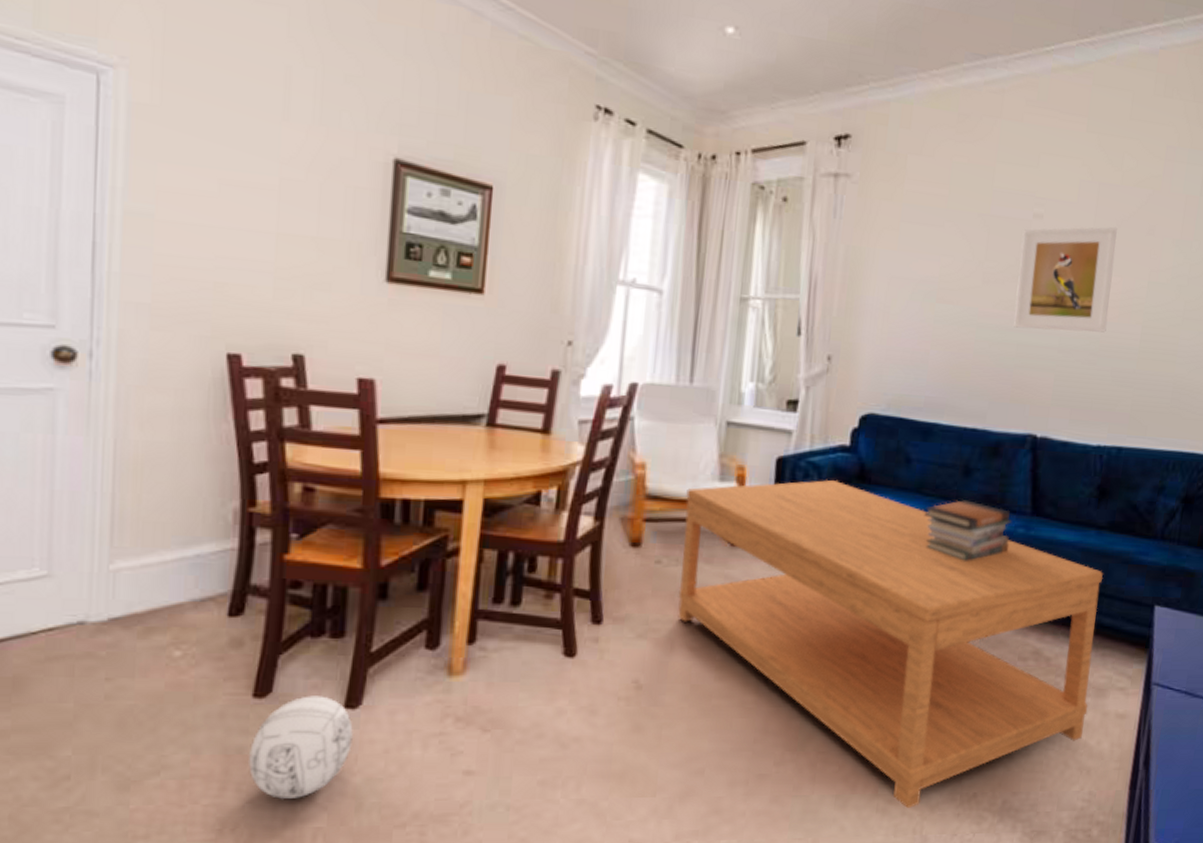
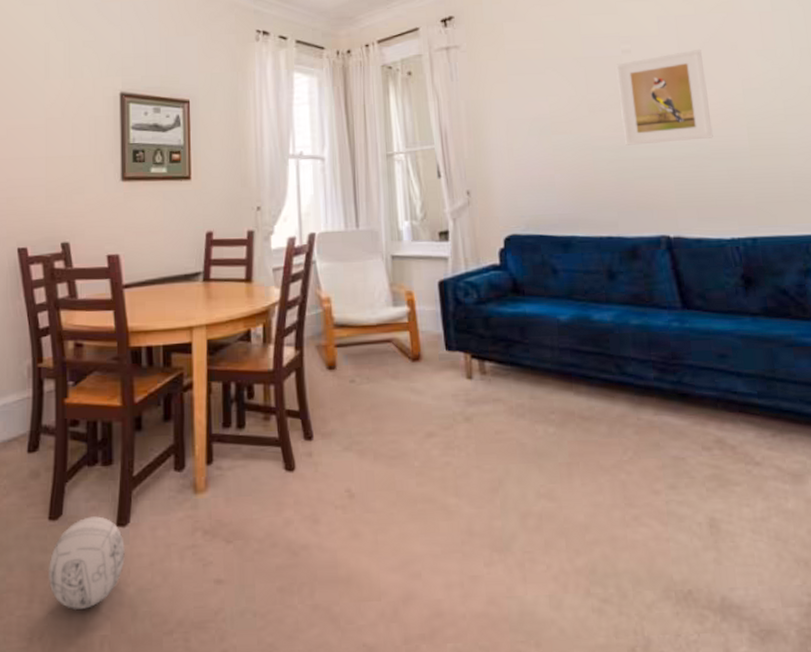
coffee table: present [678,479,1104,808] -> none [367,295,790,607]
book stack: present [924,500,1013,561] -> none [579,301,668,358]

